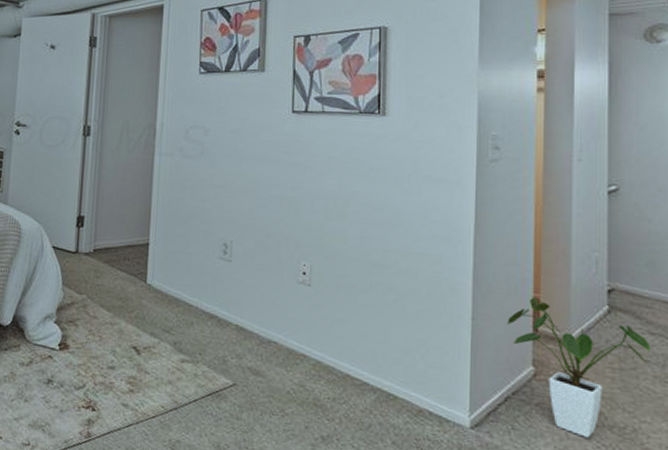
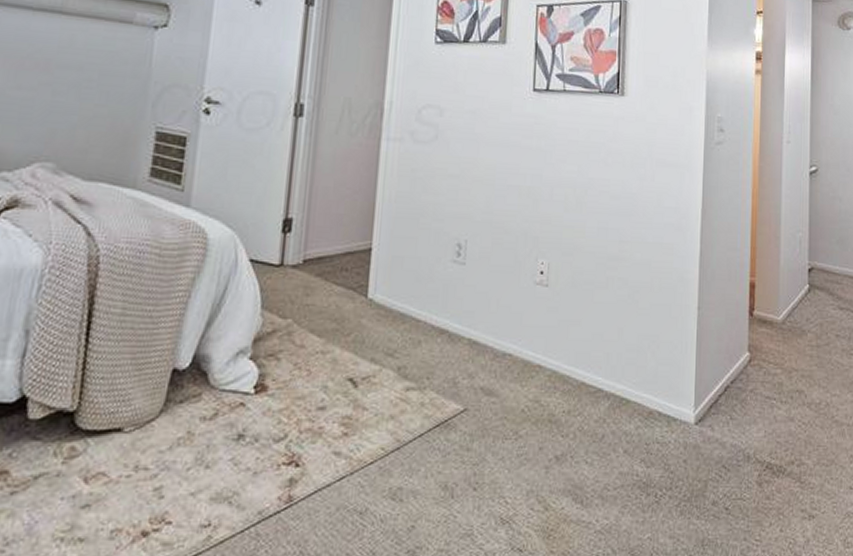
house plant: present [507,297,651,438] -> none [728,281,840,418]

